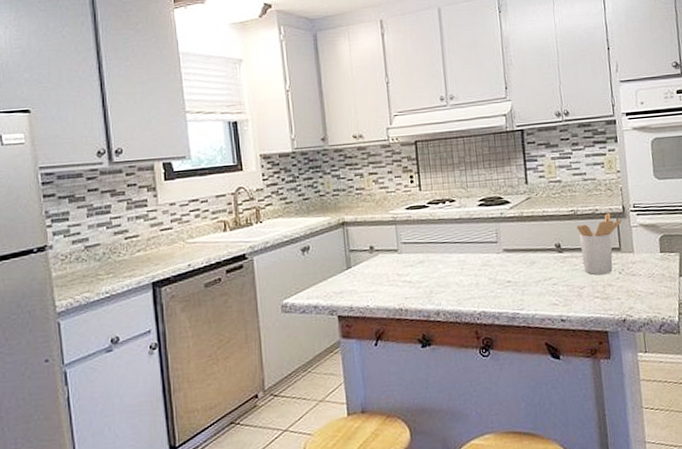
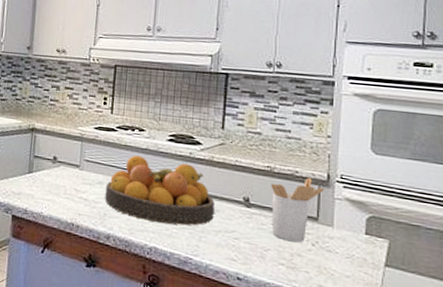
fruit bowl: none [427,224,533,289] -> present [105,155,215,226]

